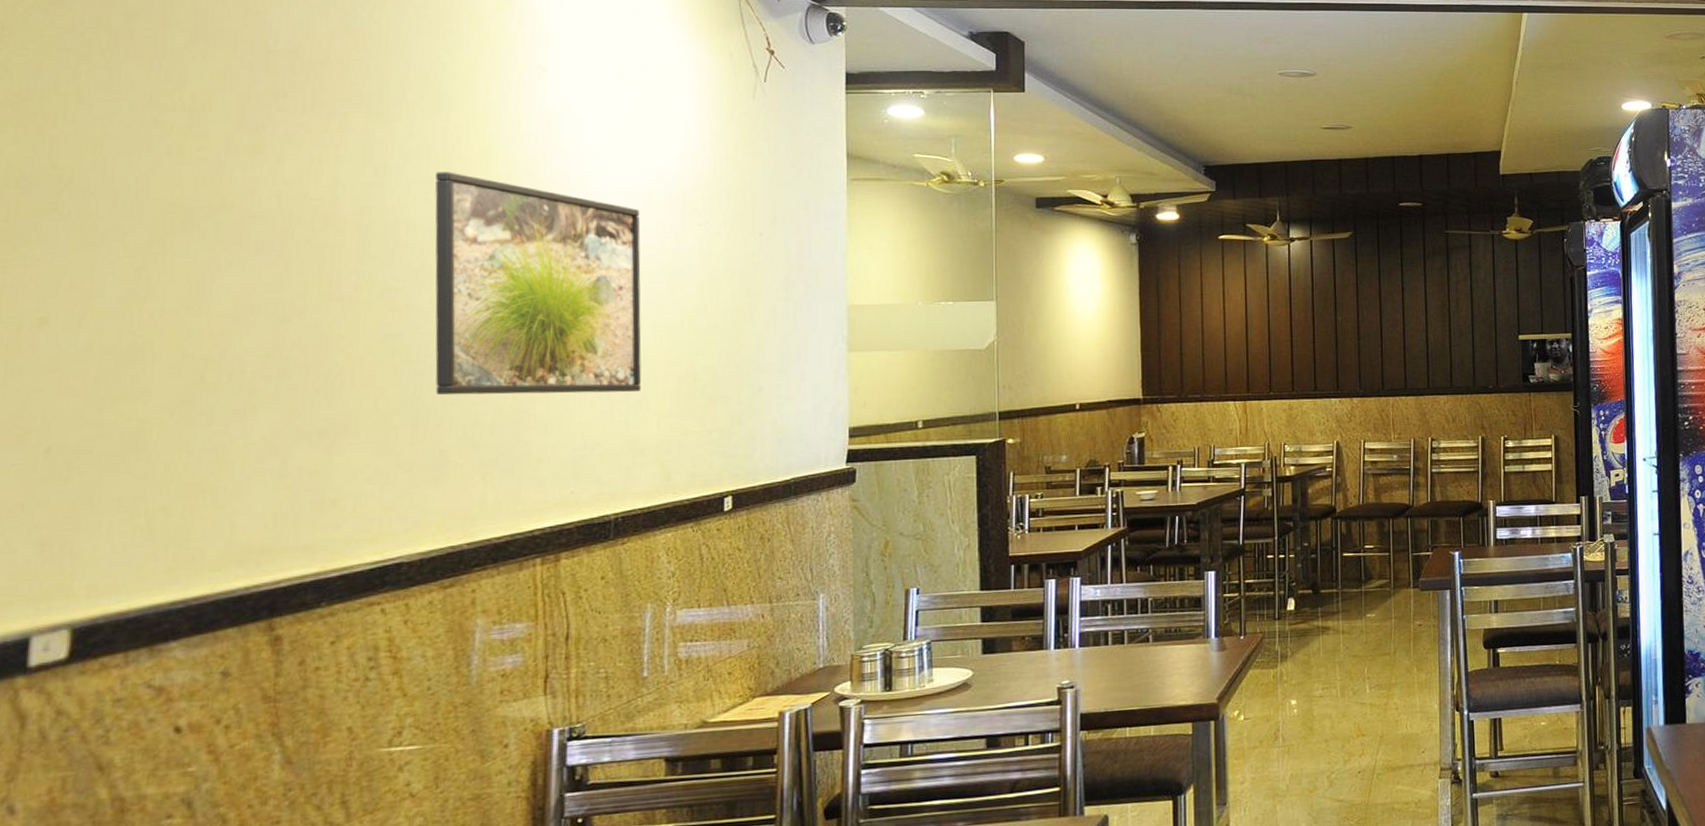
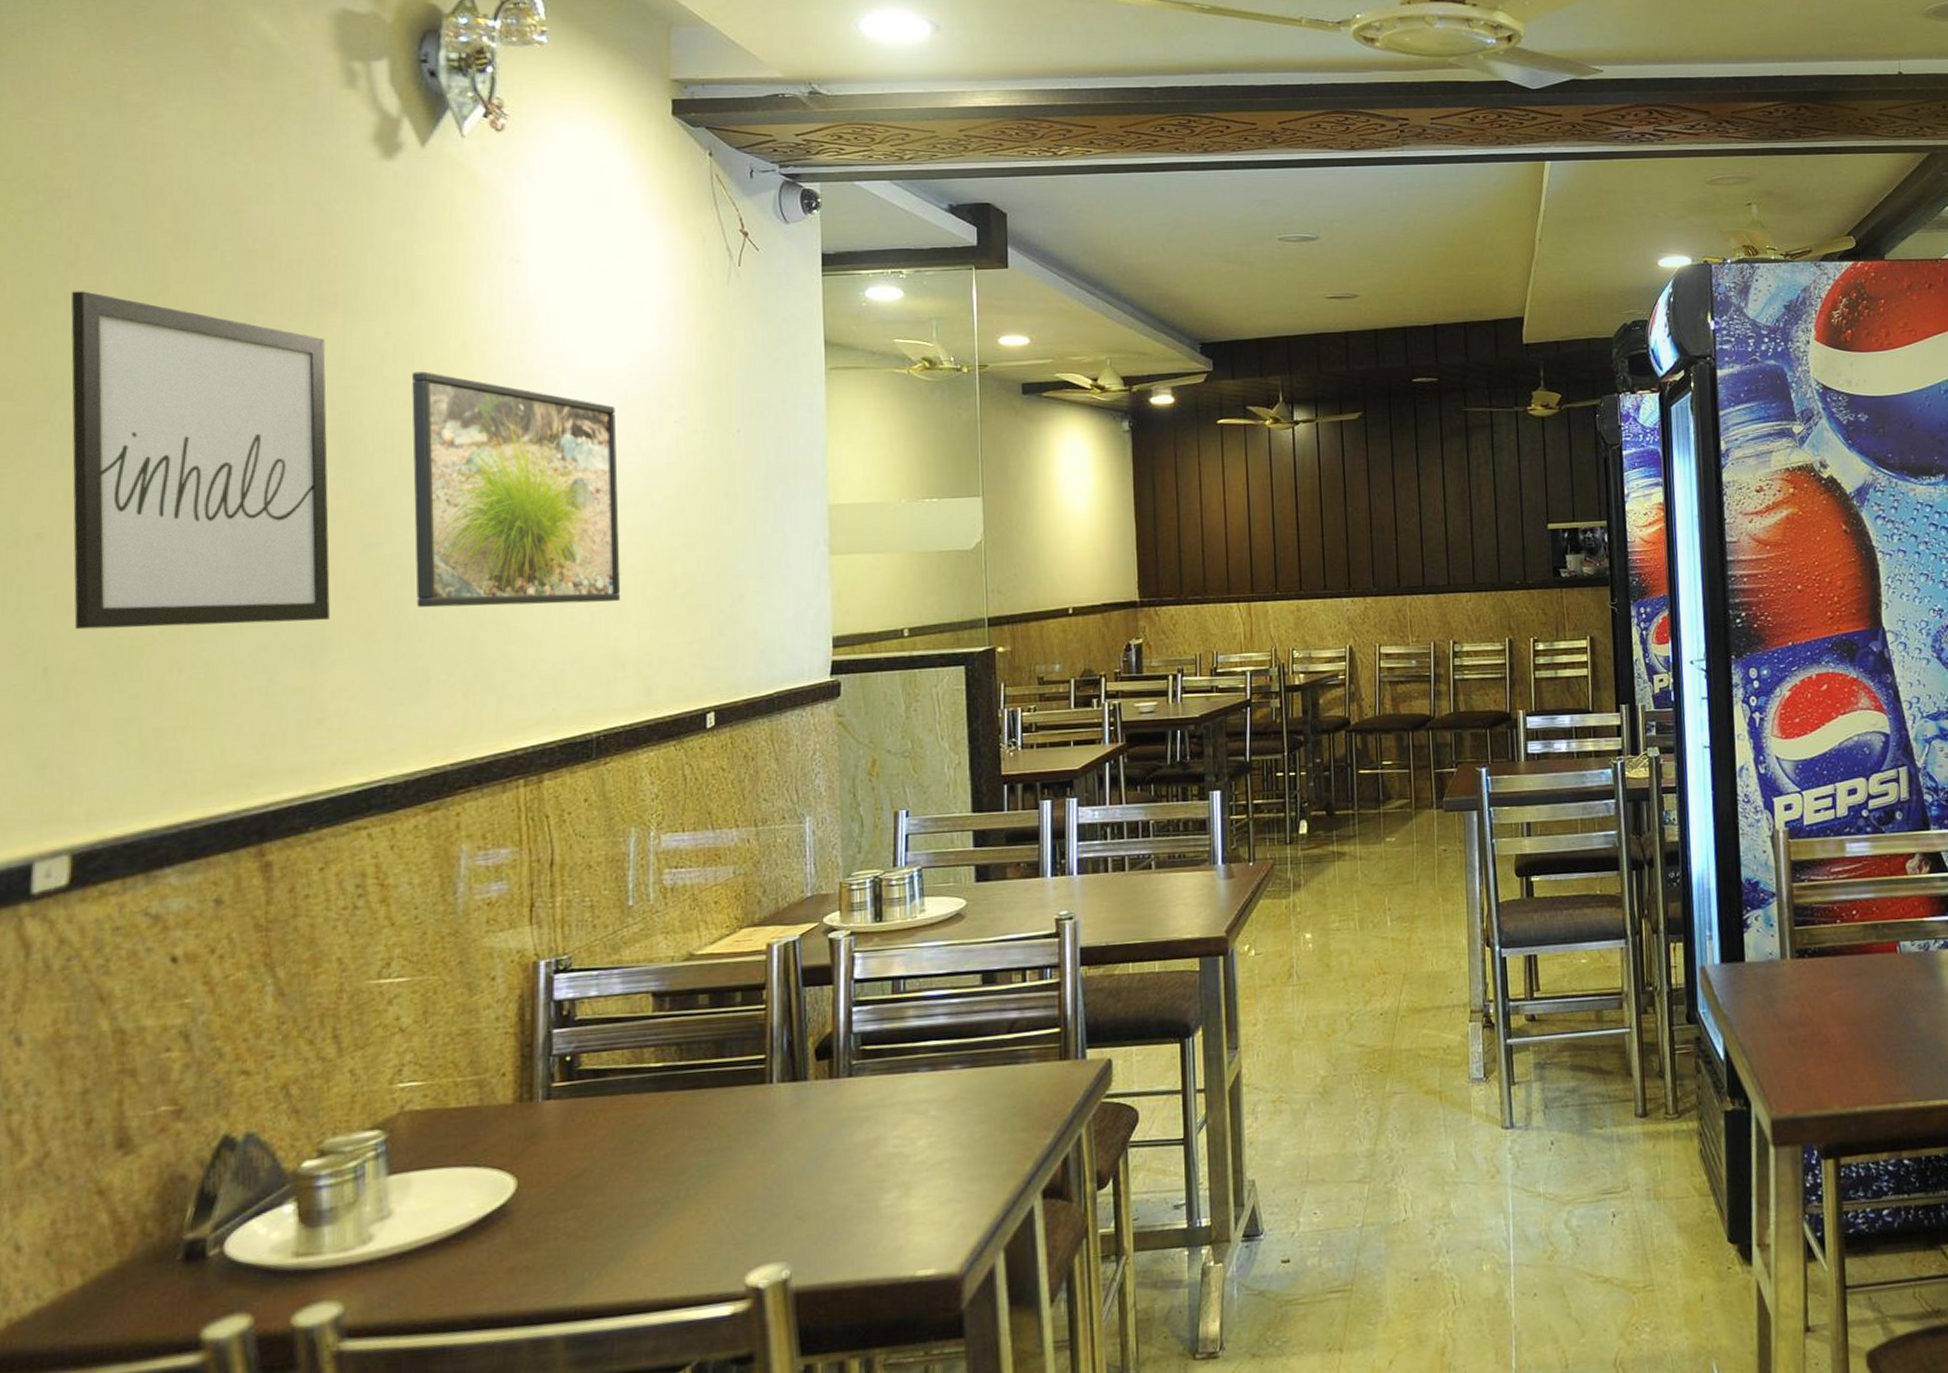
wall art: none [79,84,348,412] -> present [71,291,330,630]

